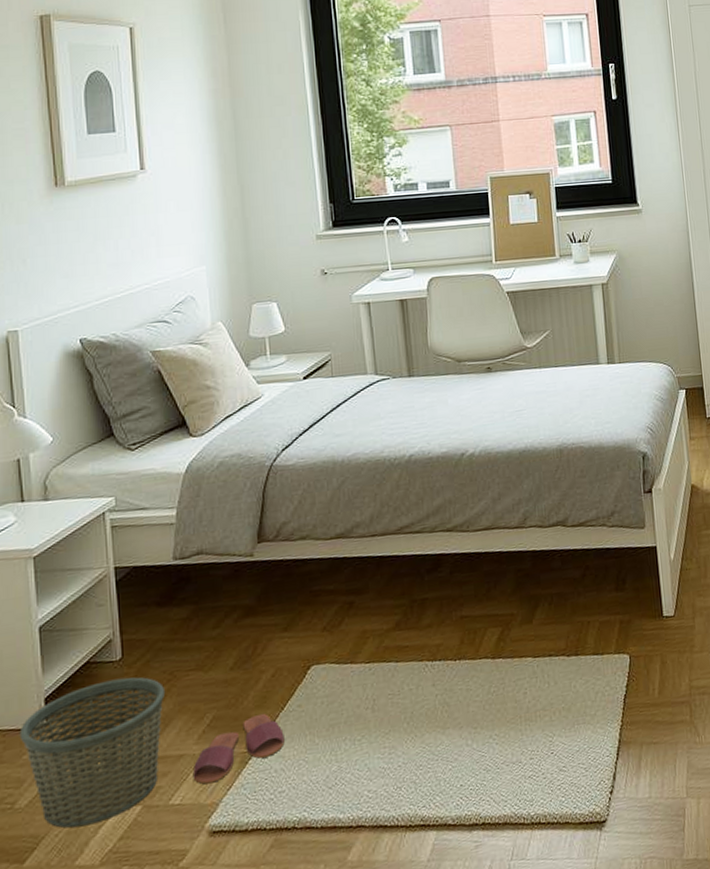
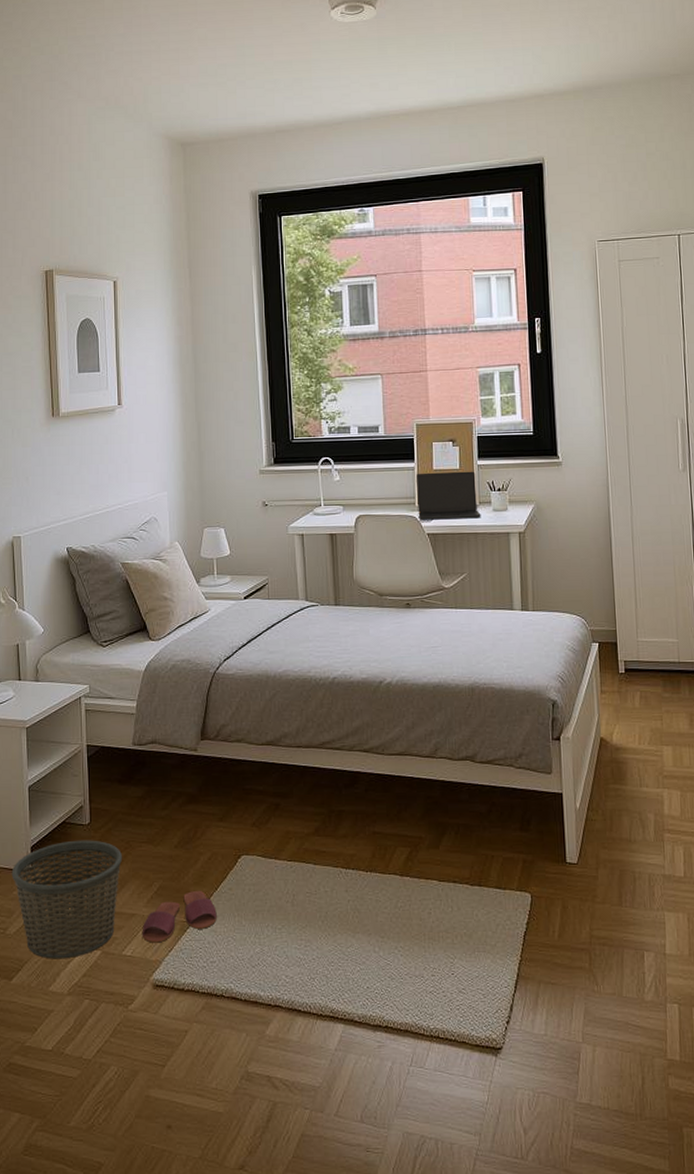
laptop: none [492,223,563,278] -> present [416,471,481,520]

